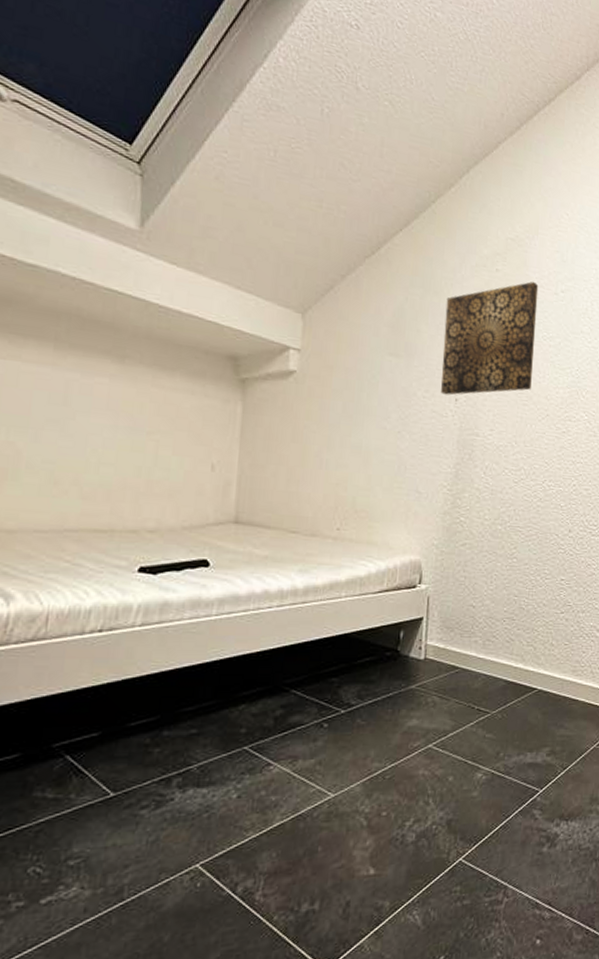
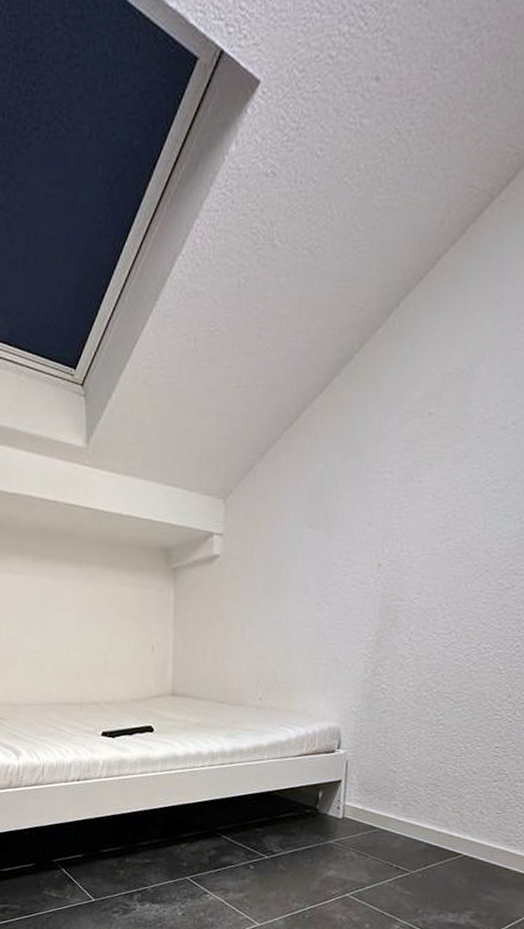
wall art: present [441,281,539,396] -> none [362,418,483,561]

